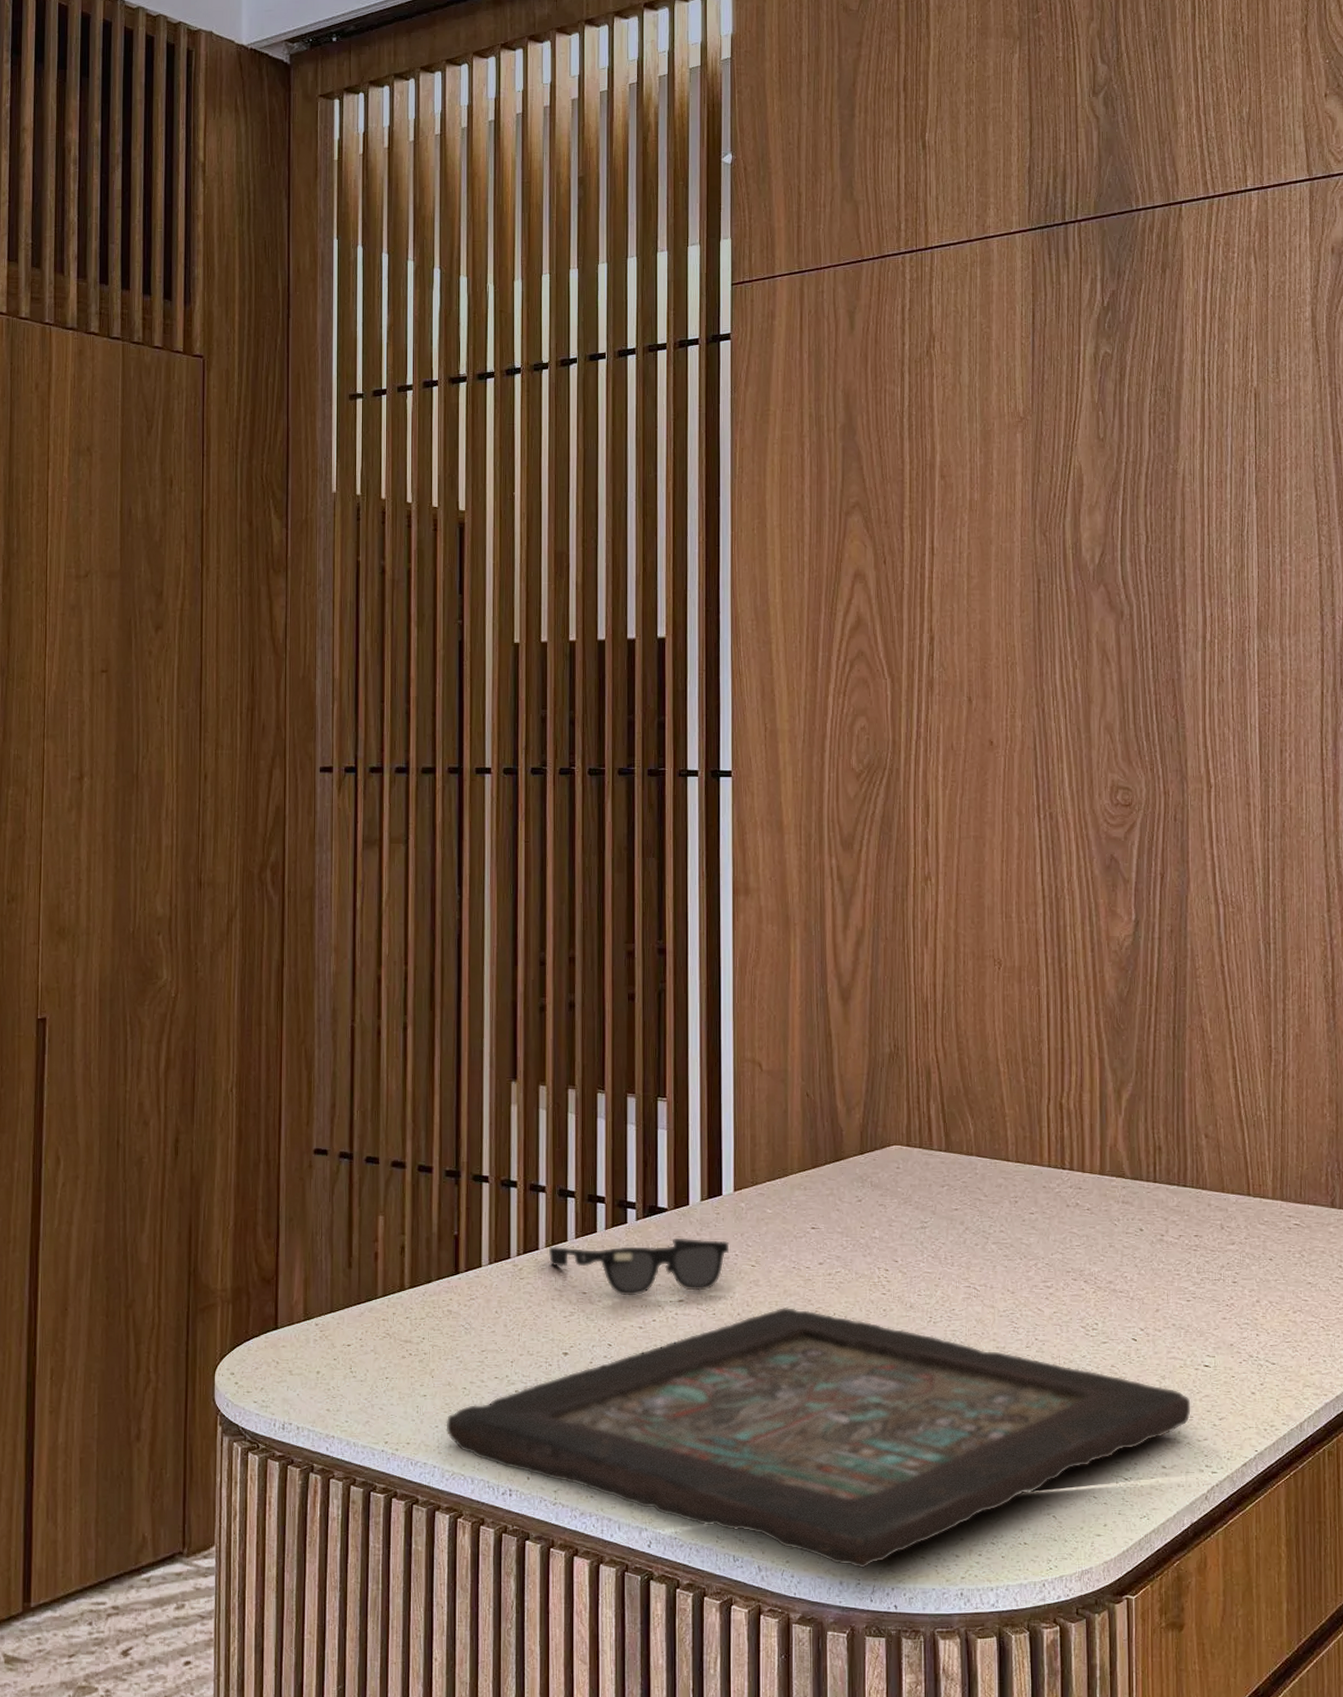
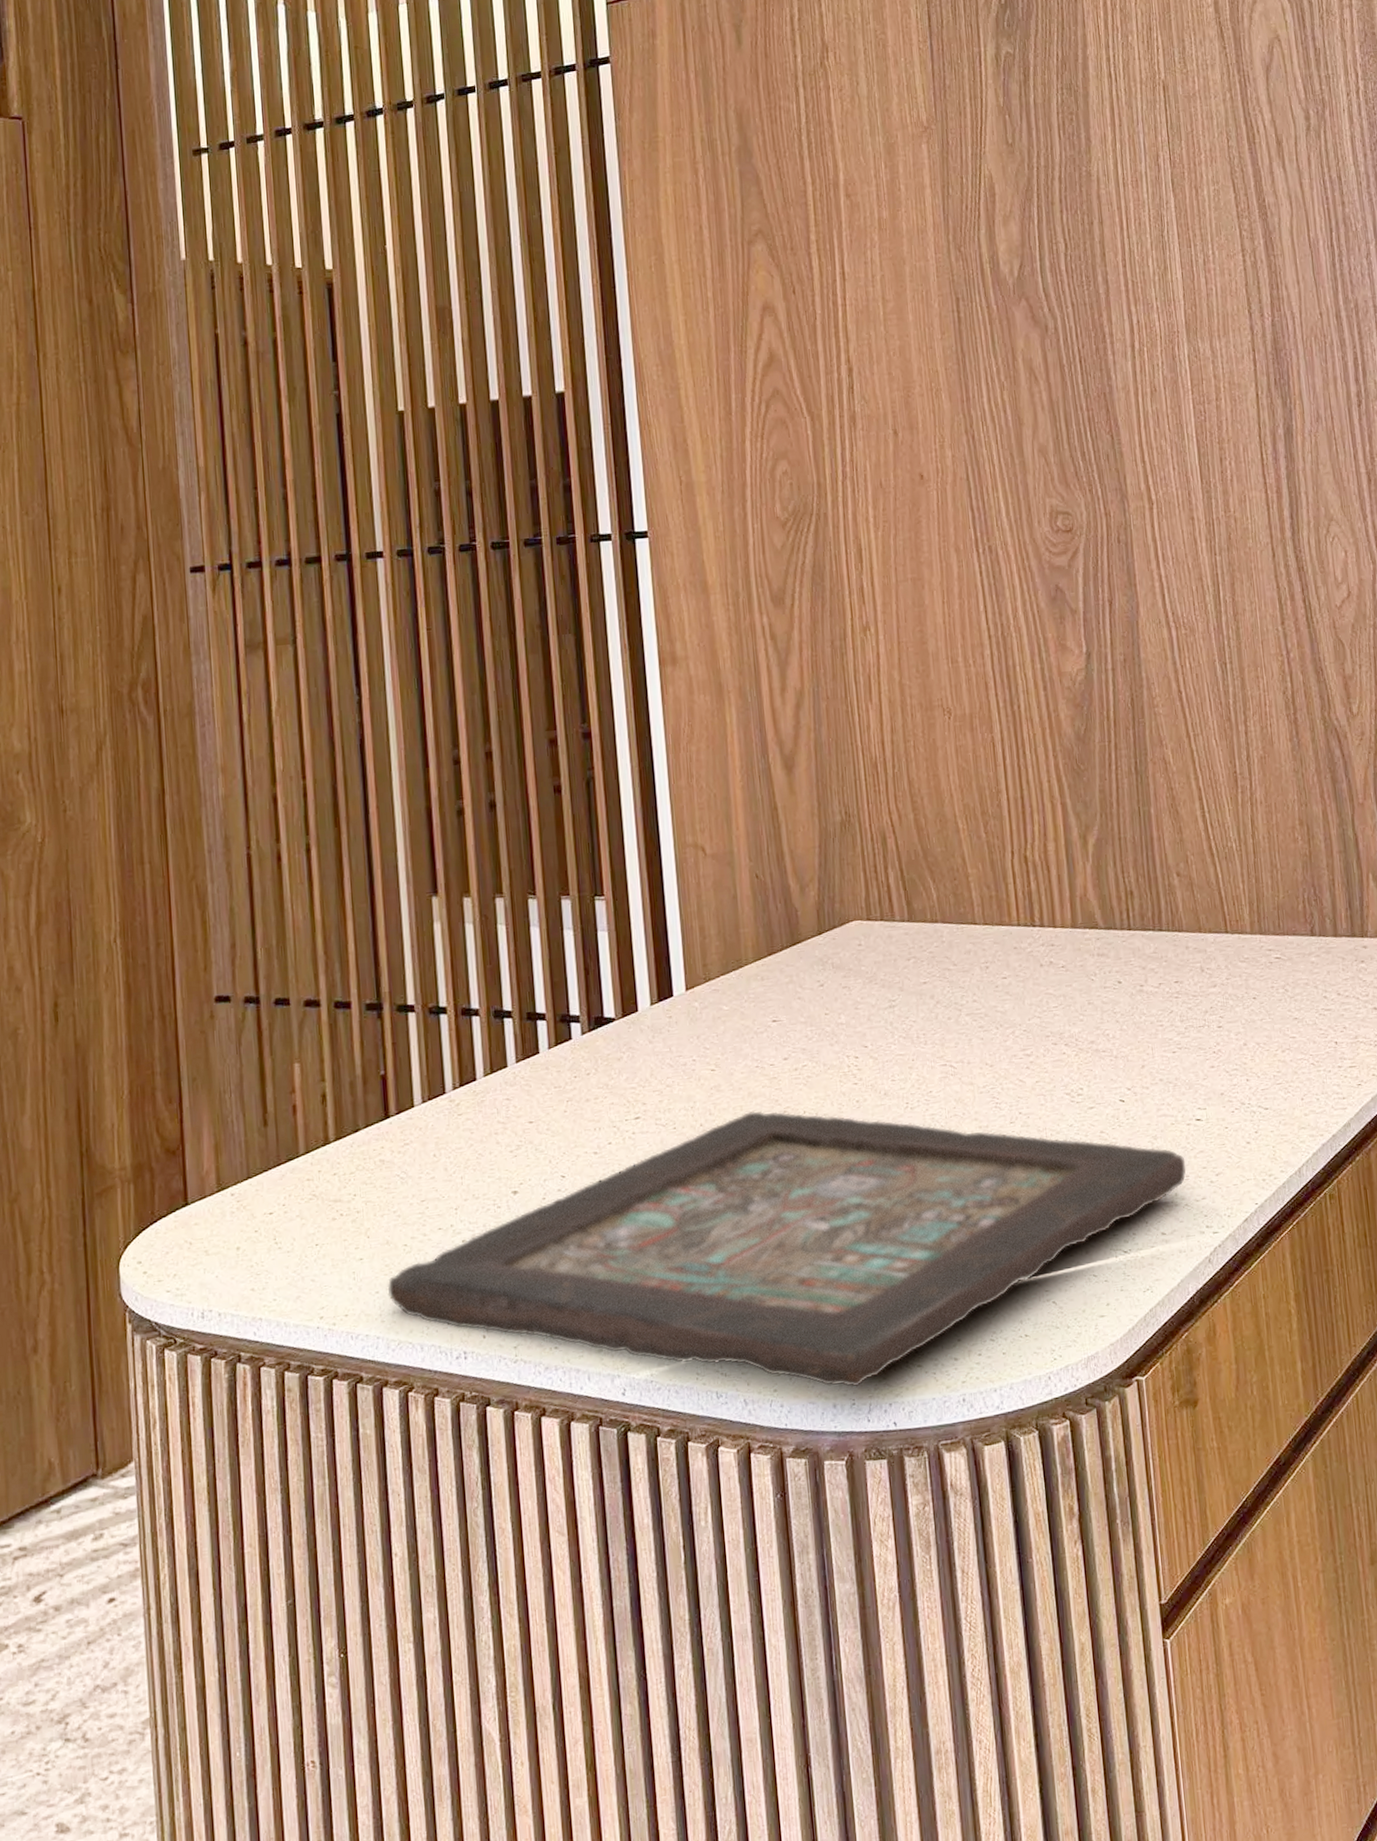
sunglasses: present [548,1239,730,1296] -> none [487,1046,686,1121]

